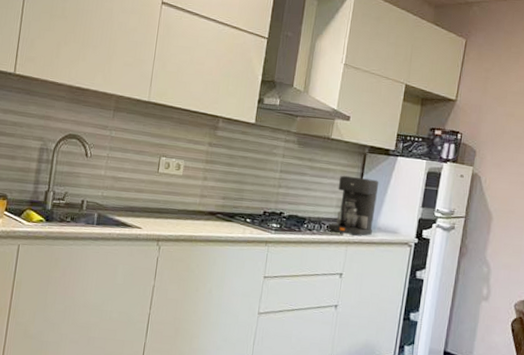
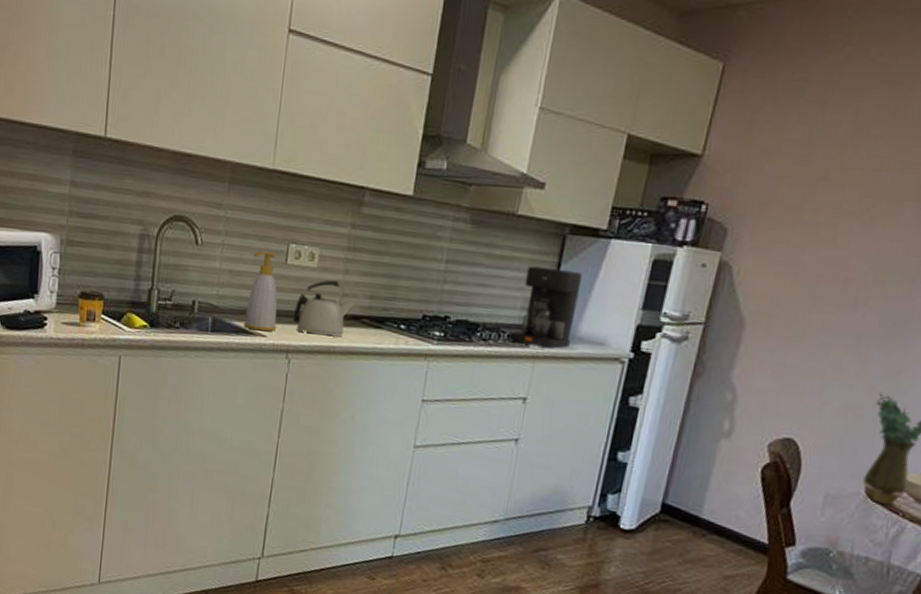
soap bottle: none [123,162,151,225] -> present [243,251,278,332]
kettle: none [162,184,213,229] -> present [292,280,357,338]

